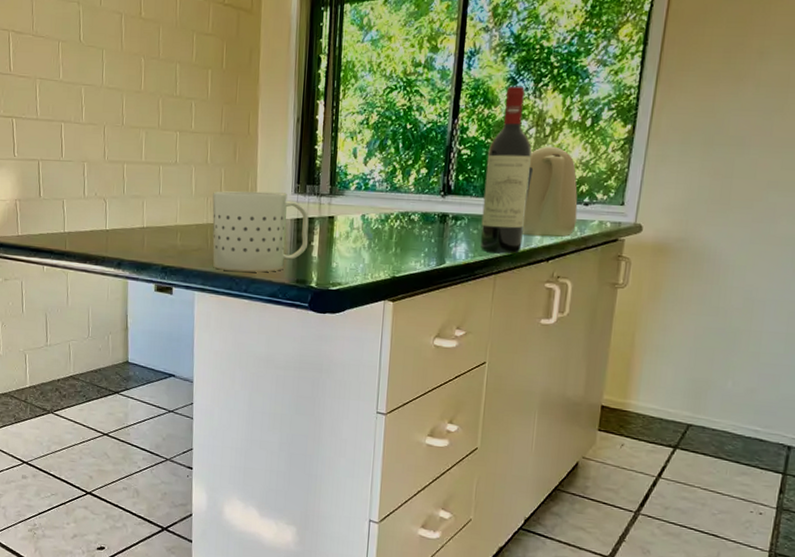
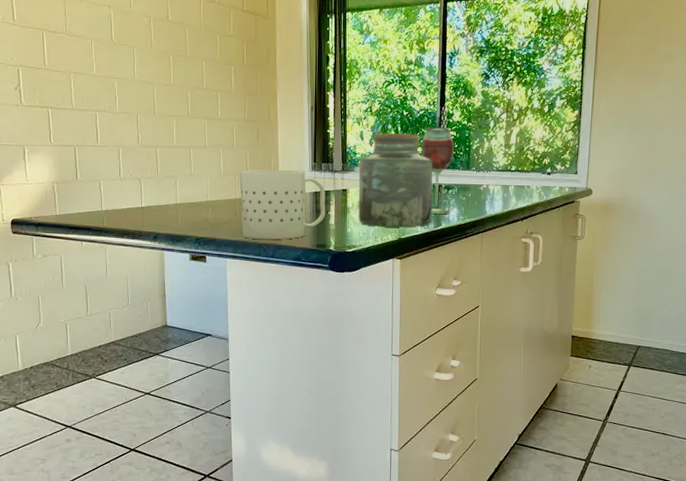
jar: none [346,150,439,264] -> present [358,133,433,228]
wineglass: none [425,143,467,251] -> present [421,126,454,215]
wine bottle: present [479,86,532,253] -> none [468,80,504,215]
kettle: present [521,146,578,238] -> none [501,128,543,201]

